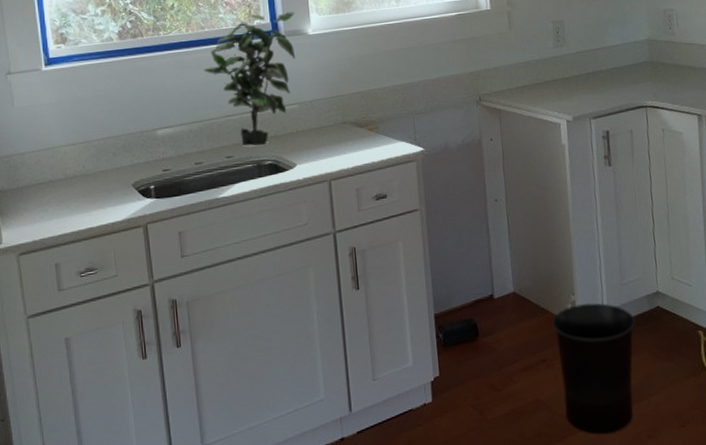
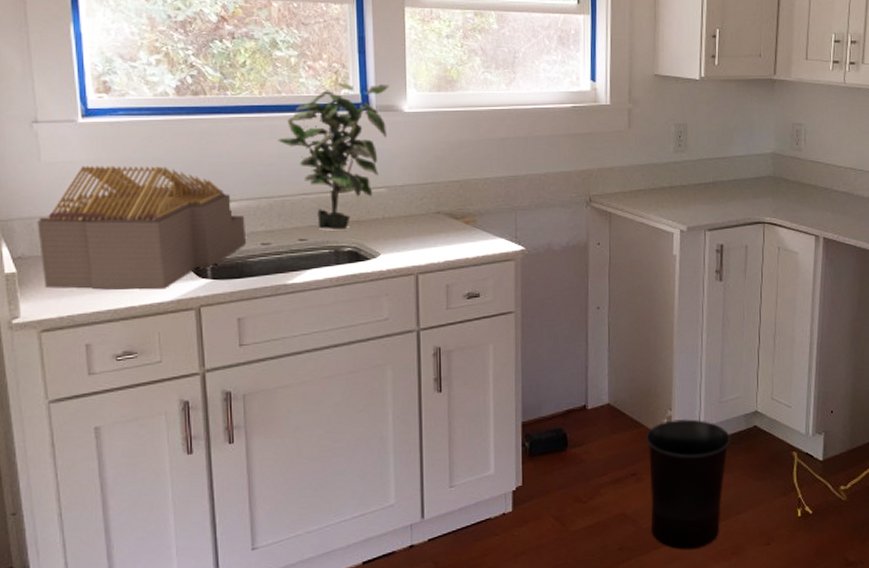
architectural model: none [13,102,183,217] -> present [37,165,247,290]

